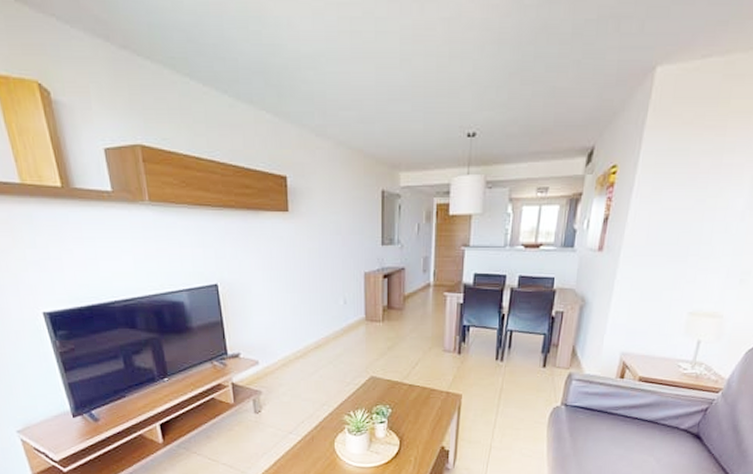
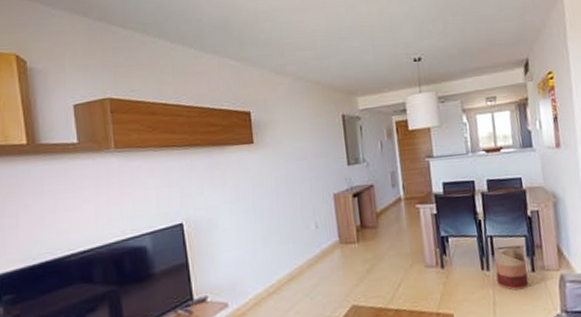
basket: none [508,341,541,381] -> present [493,244,529,290]

